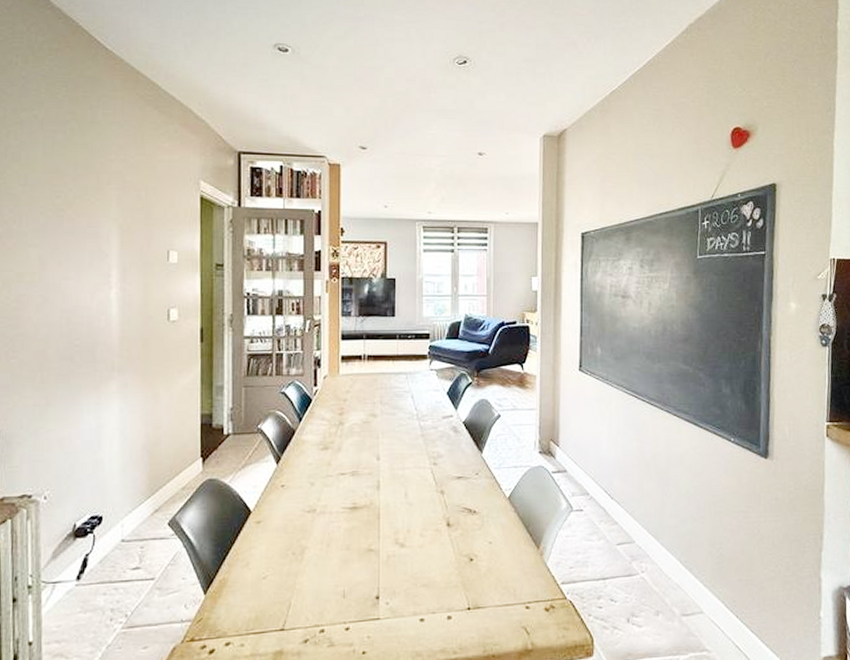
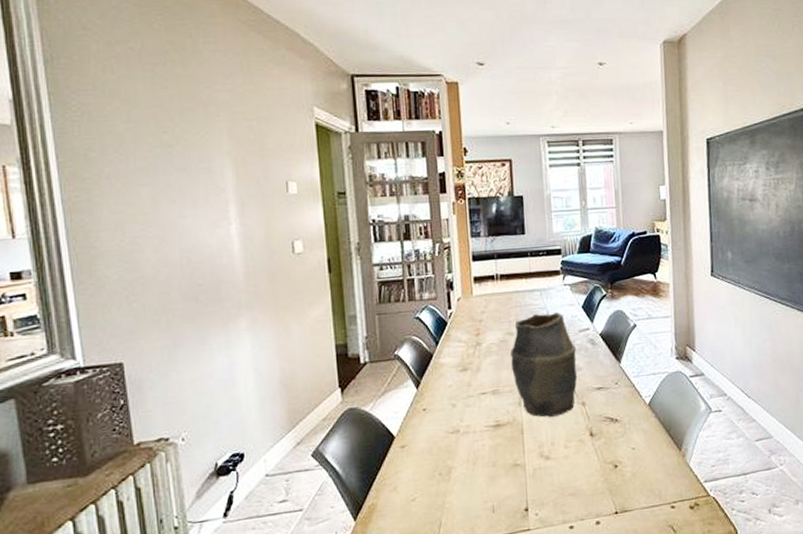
vase: none [373,396,438,503] -> present [511,312,577,418]

